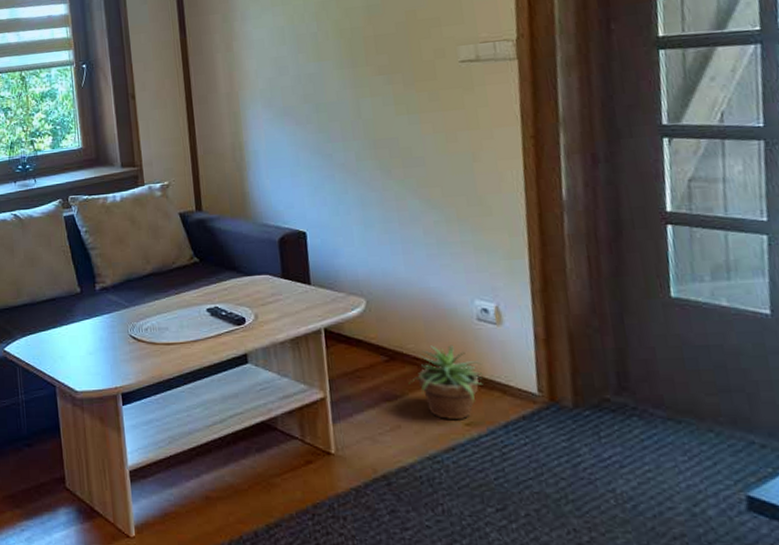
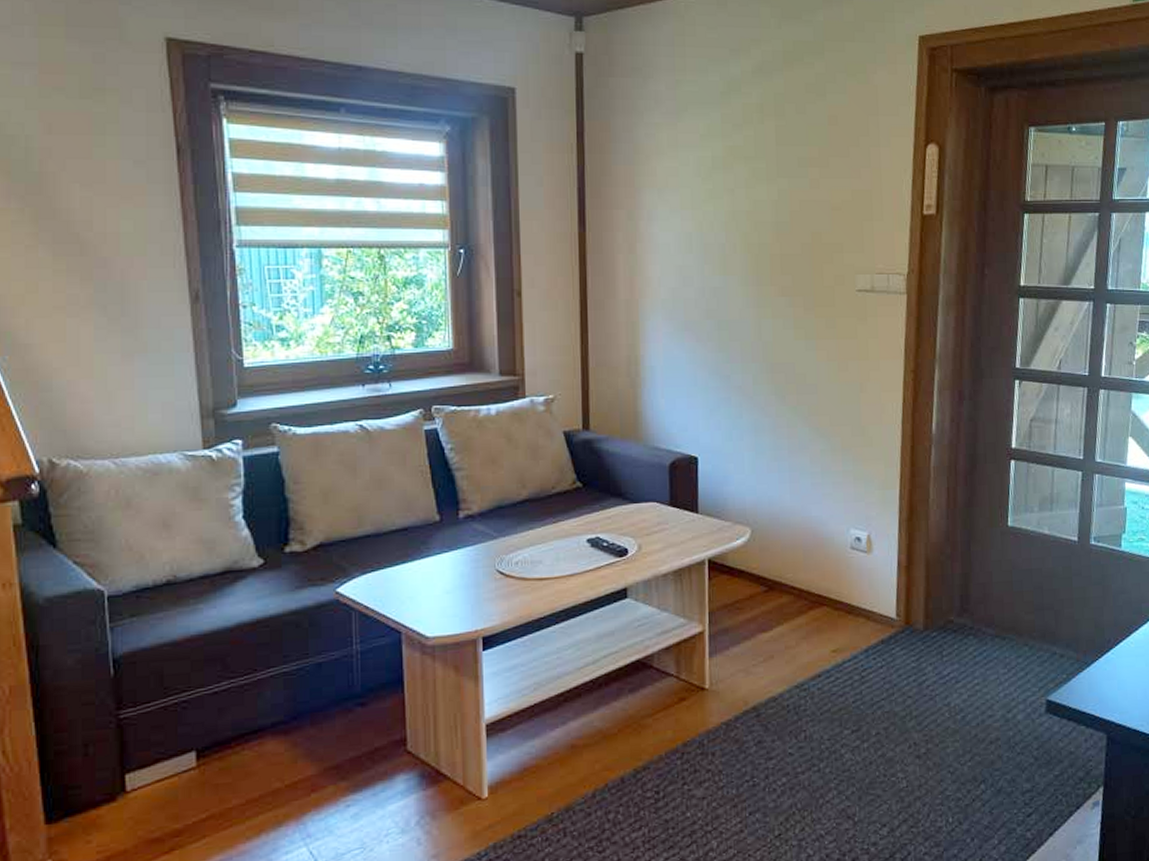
potted plant: present [409,345,483,420] -> none [785,573,851,648]

